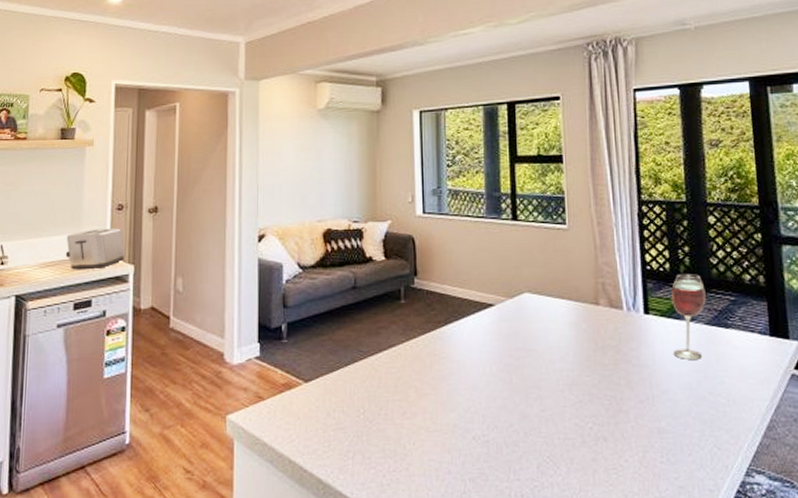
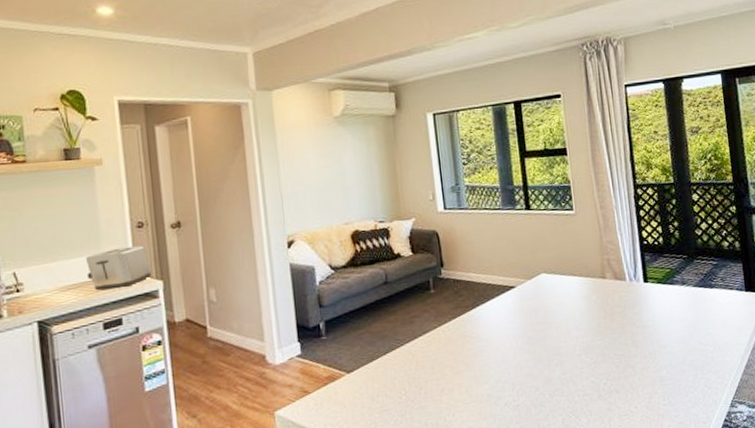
wineglass: present [670,274,706,359] -> none [665,245,694,318]

